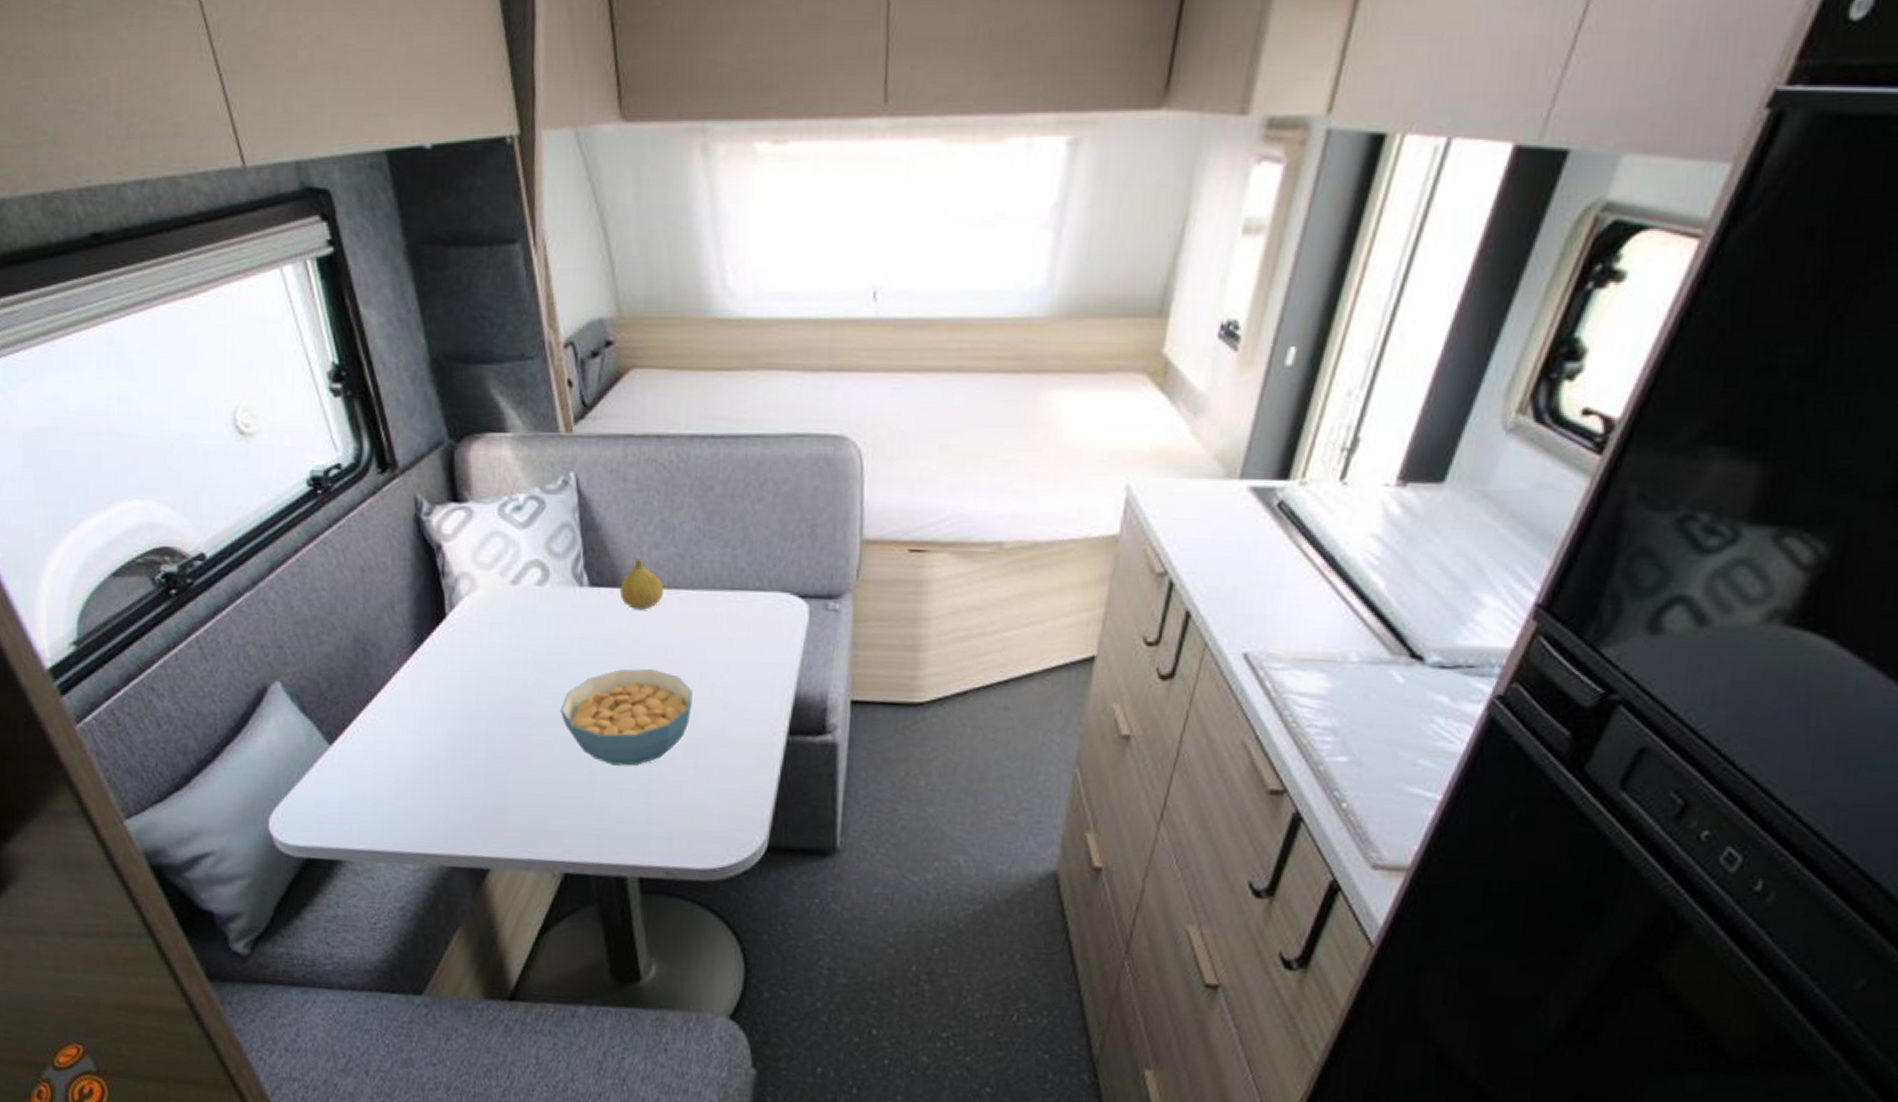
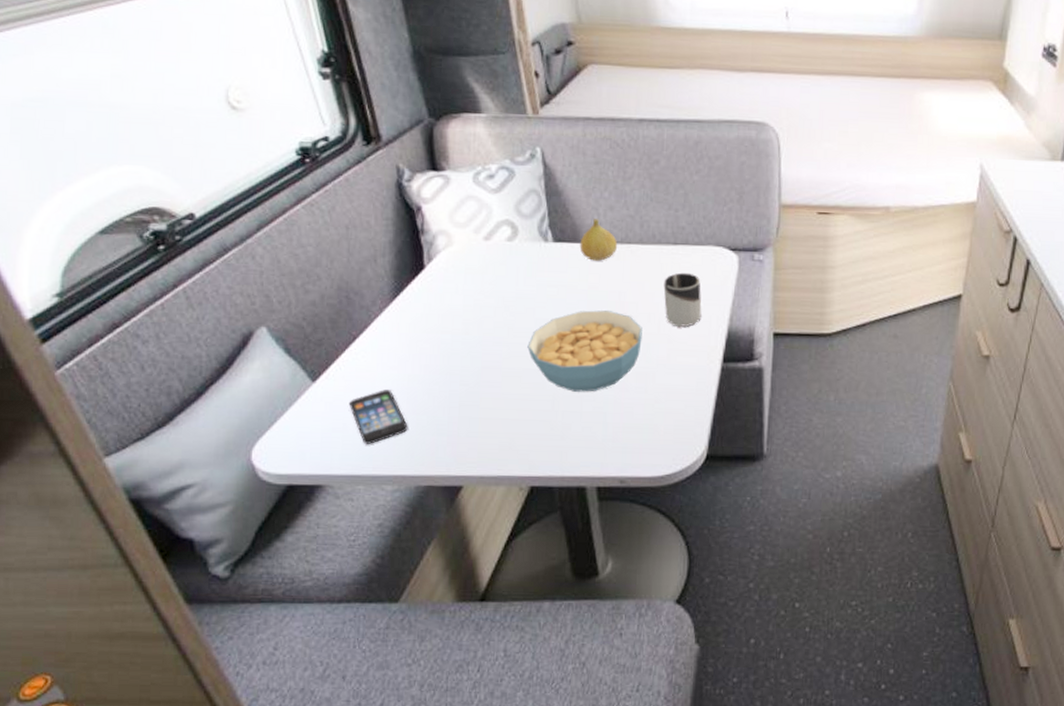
smartphone: none [367,756,430,817] -> present [349,390,408,444]
cup: none [718,624,764,692] -> present [663,272,702,328]

